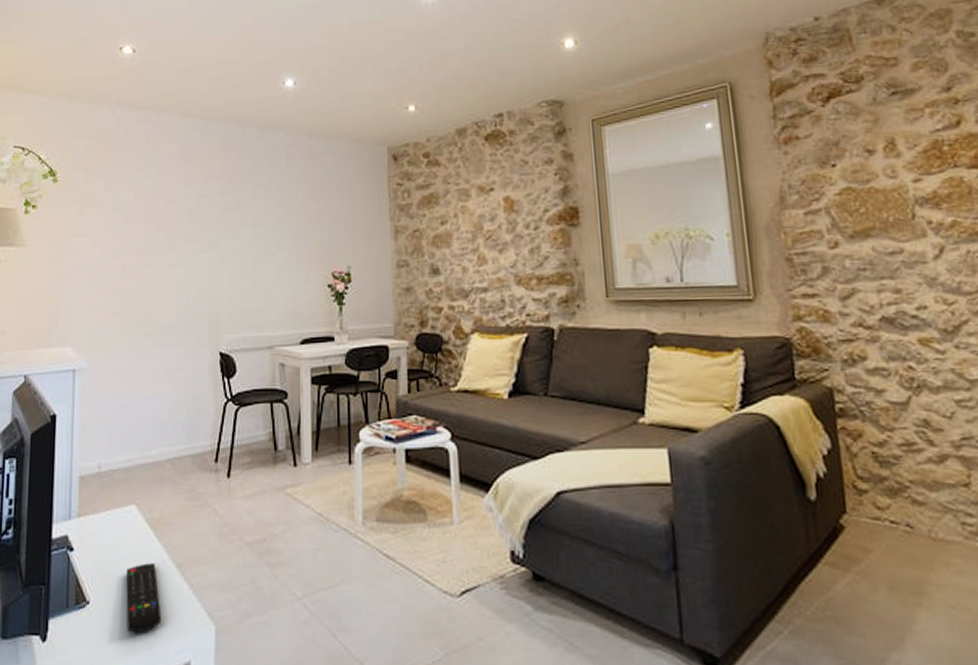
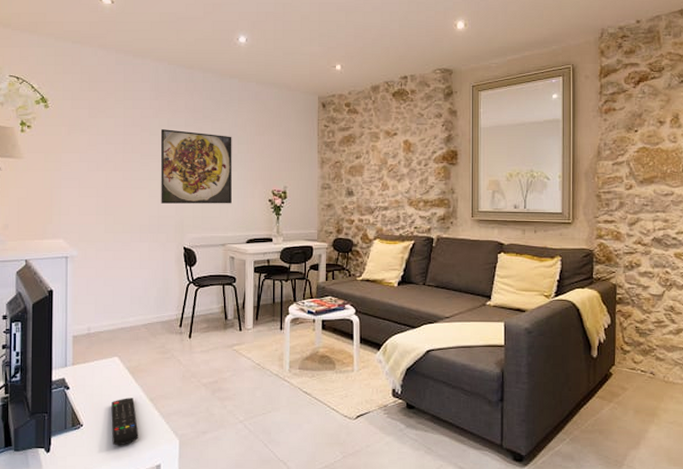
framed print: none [190,200,280,296] -> present [160,129,232,204]

